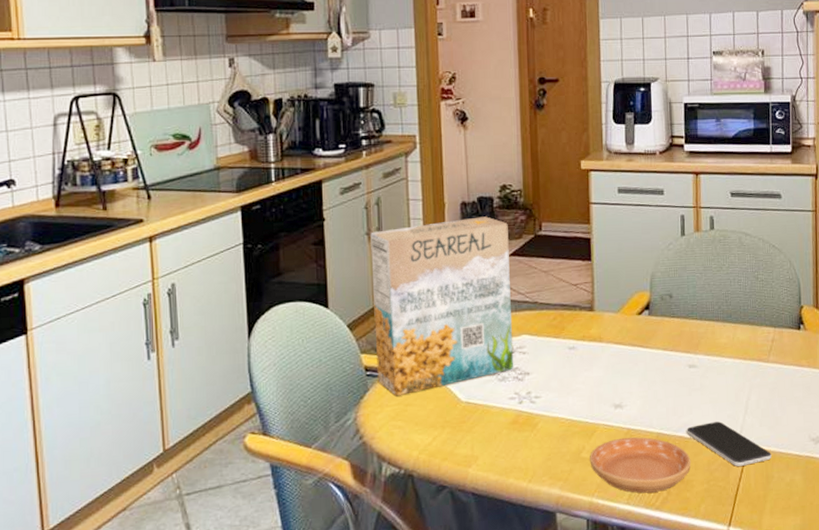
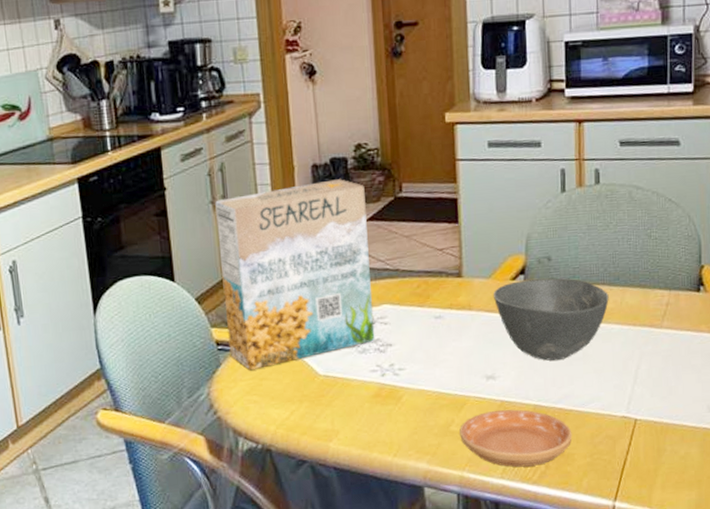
bowl: none [621,314,723,391] -> present [493,278,609,361]
smartphone: present [687,421,772,467] -> none [567,392,664,440]

